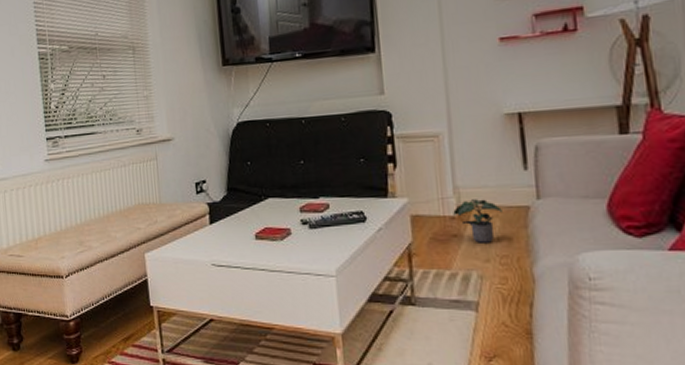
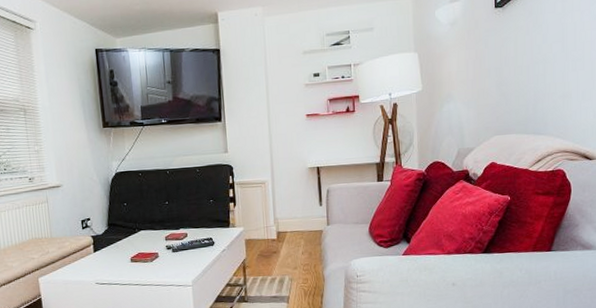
potted plant: present [453,199,502,243] -> none [274,226,305,257]

